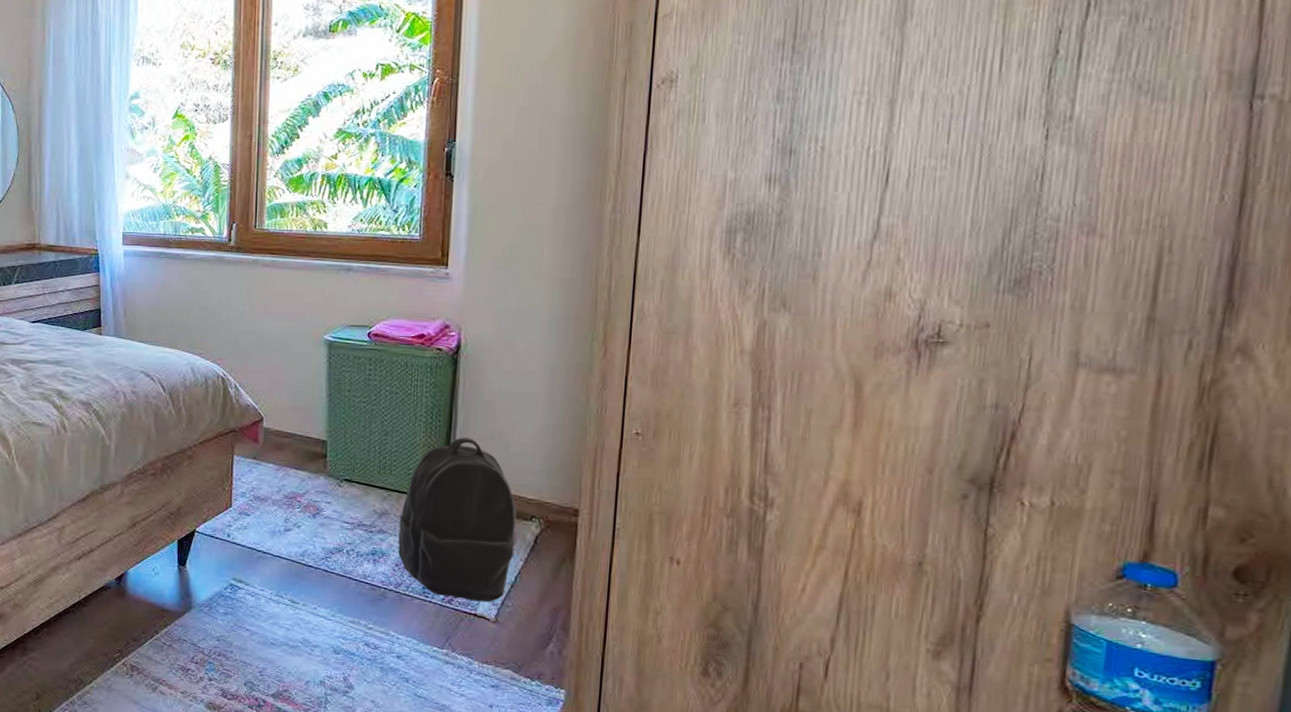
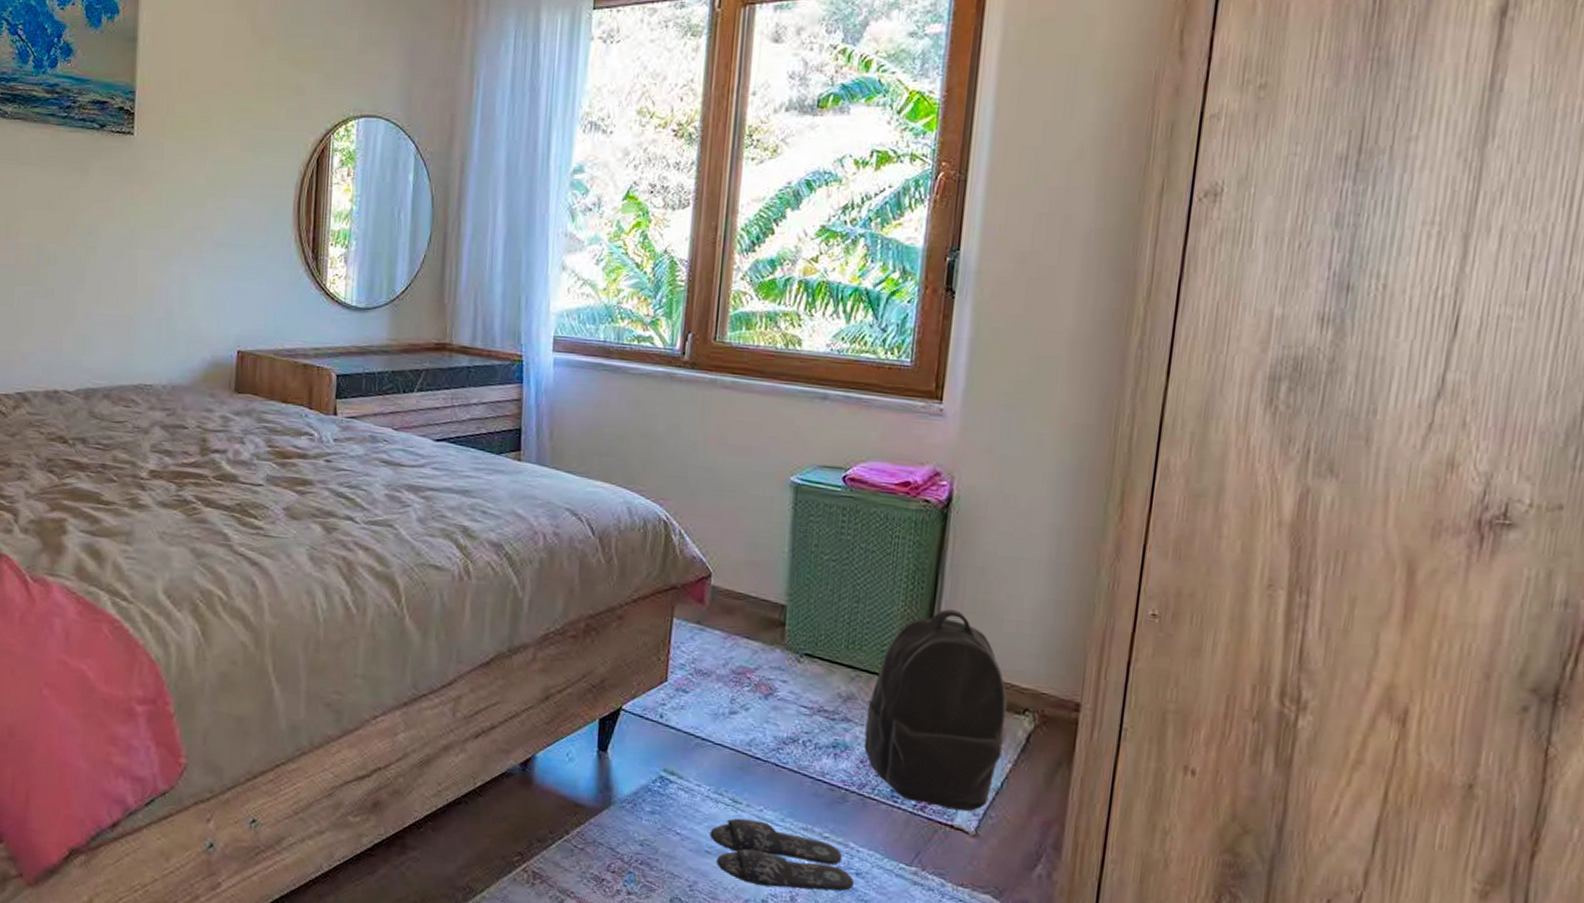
slippers: none [274,615,395,671] -> present [709,818,854,891]

